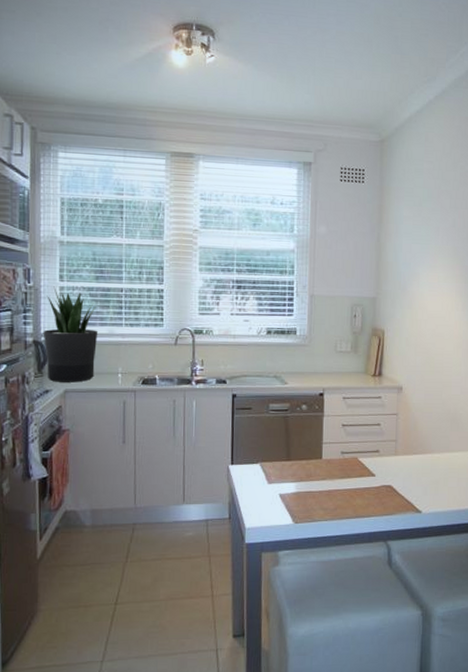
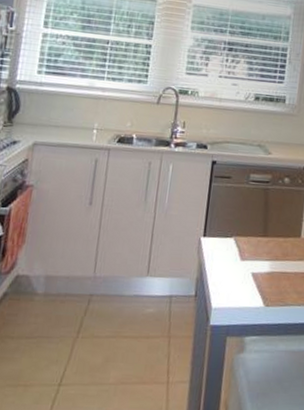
planter: present [43,286,98,383] -> none [17,32,79,135]

